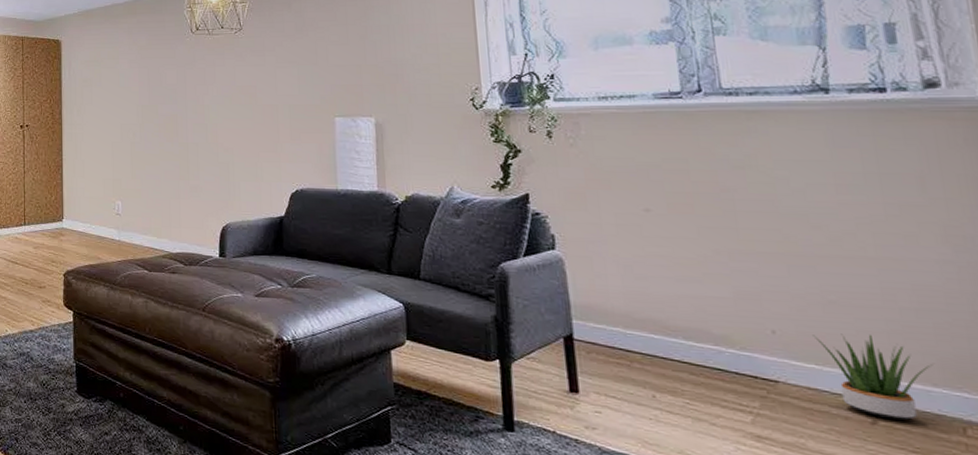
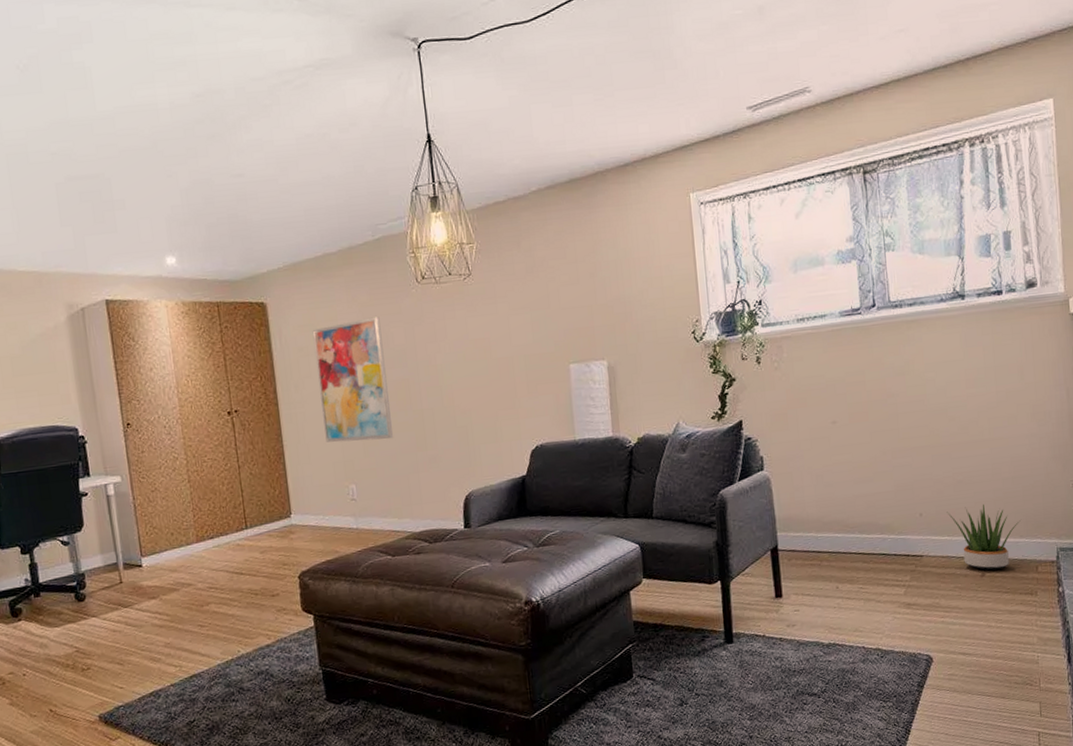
wall art: none [96,59,160,166] -> present [312,316,394,443]

